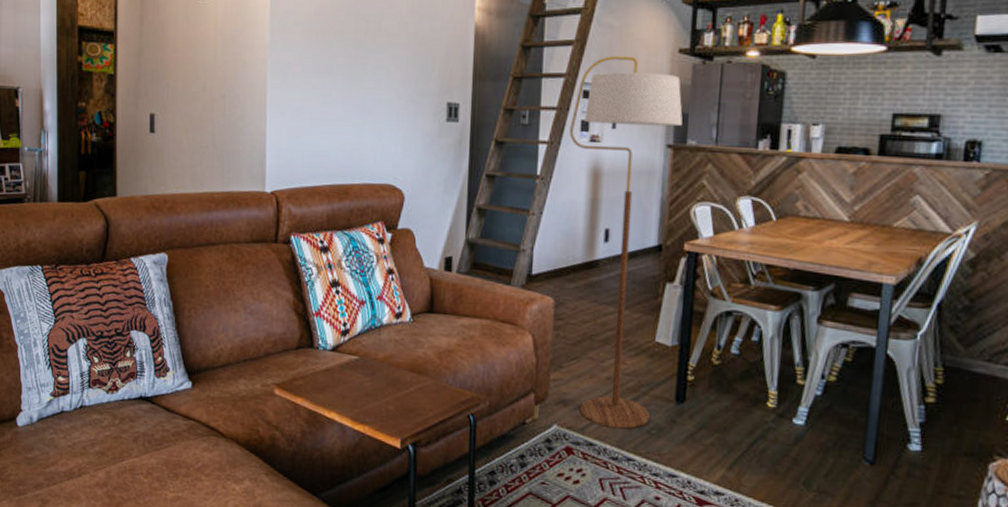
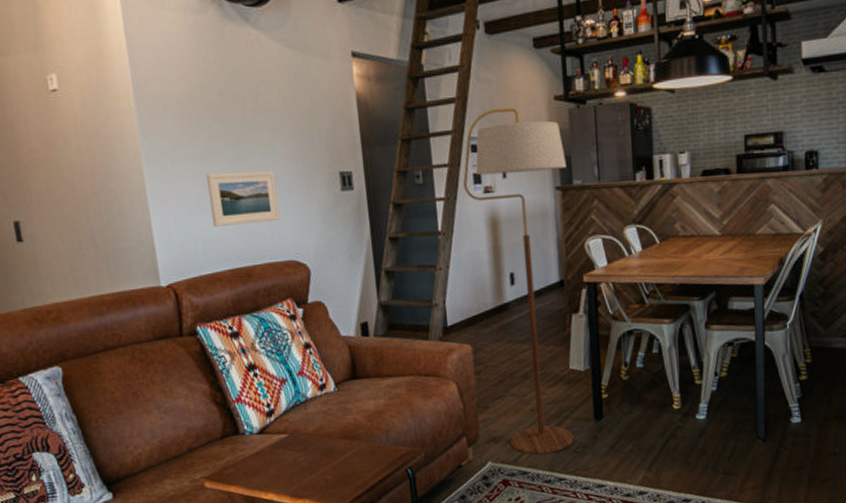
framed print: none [321,89,385,143] -> present [205,170,280,227]

